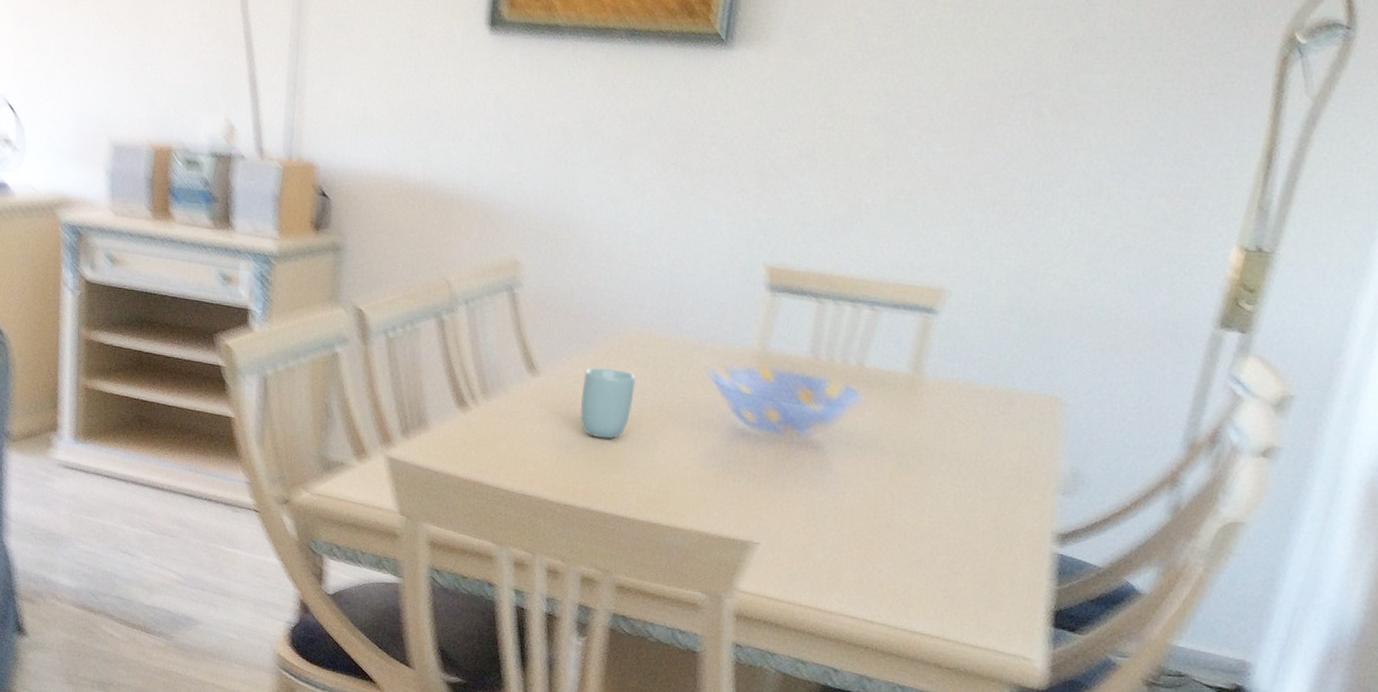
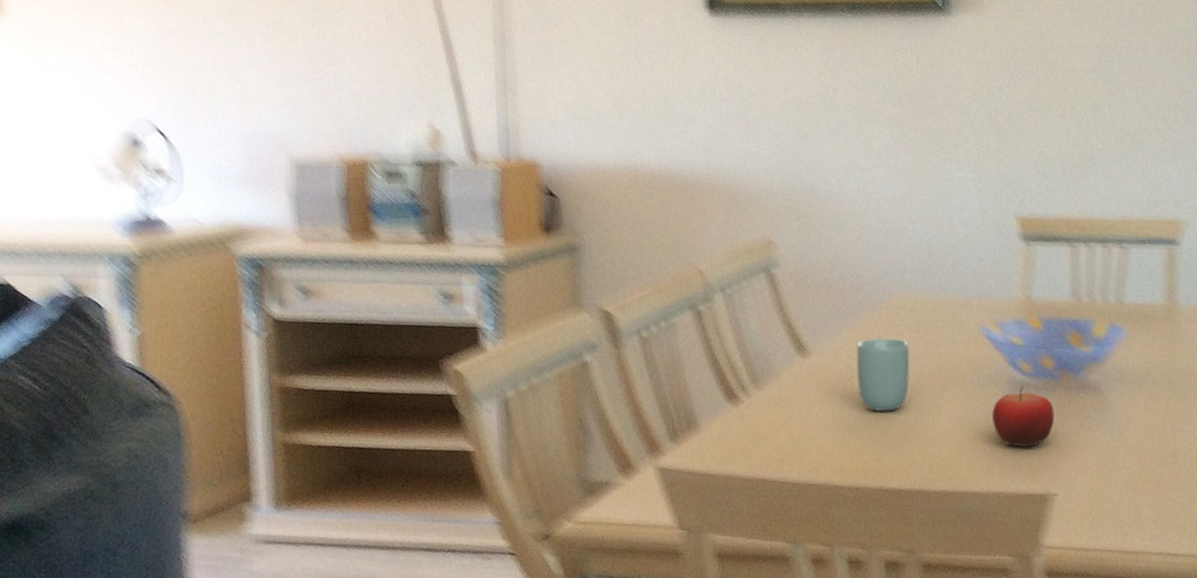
fruit: none [706,435,771,495] -> present [992,387,1055,448]

